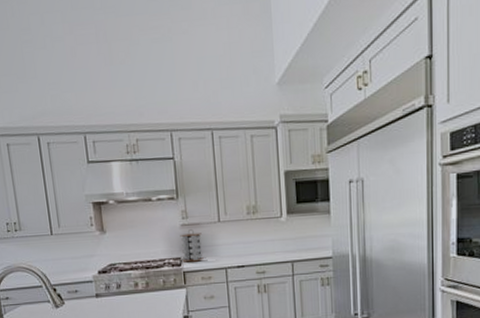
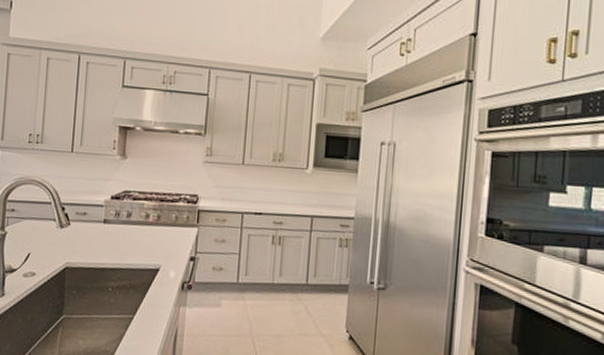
spice rack: present [180,229,204,263] -> none [199,168,223,202]

